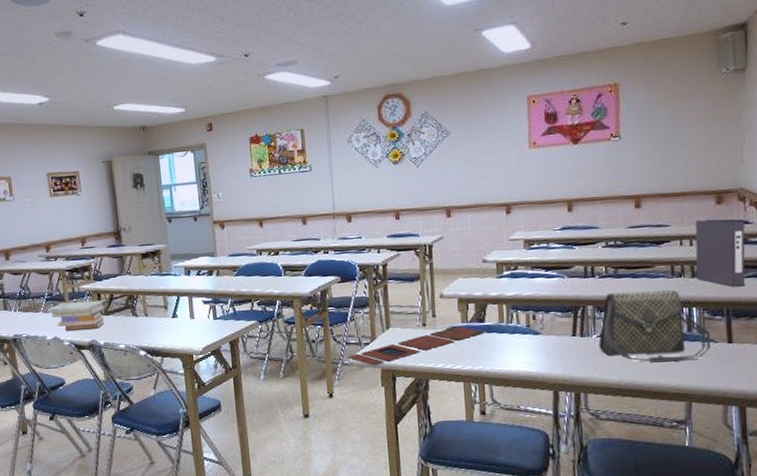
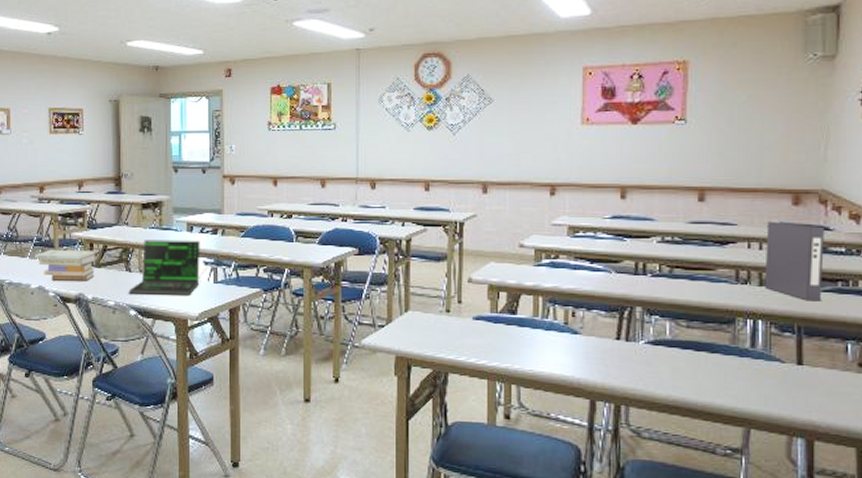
laptop: none [136,282,212,337] -> present [128,240,215,297]
papers: present [347,326,485,366] -> none [358,316,516,352]
shoulder bag: present [598,290,711,363] -> none [646,295,778,380]

